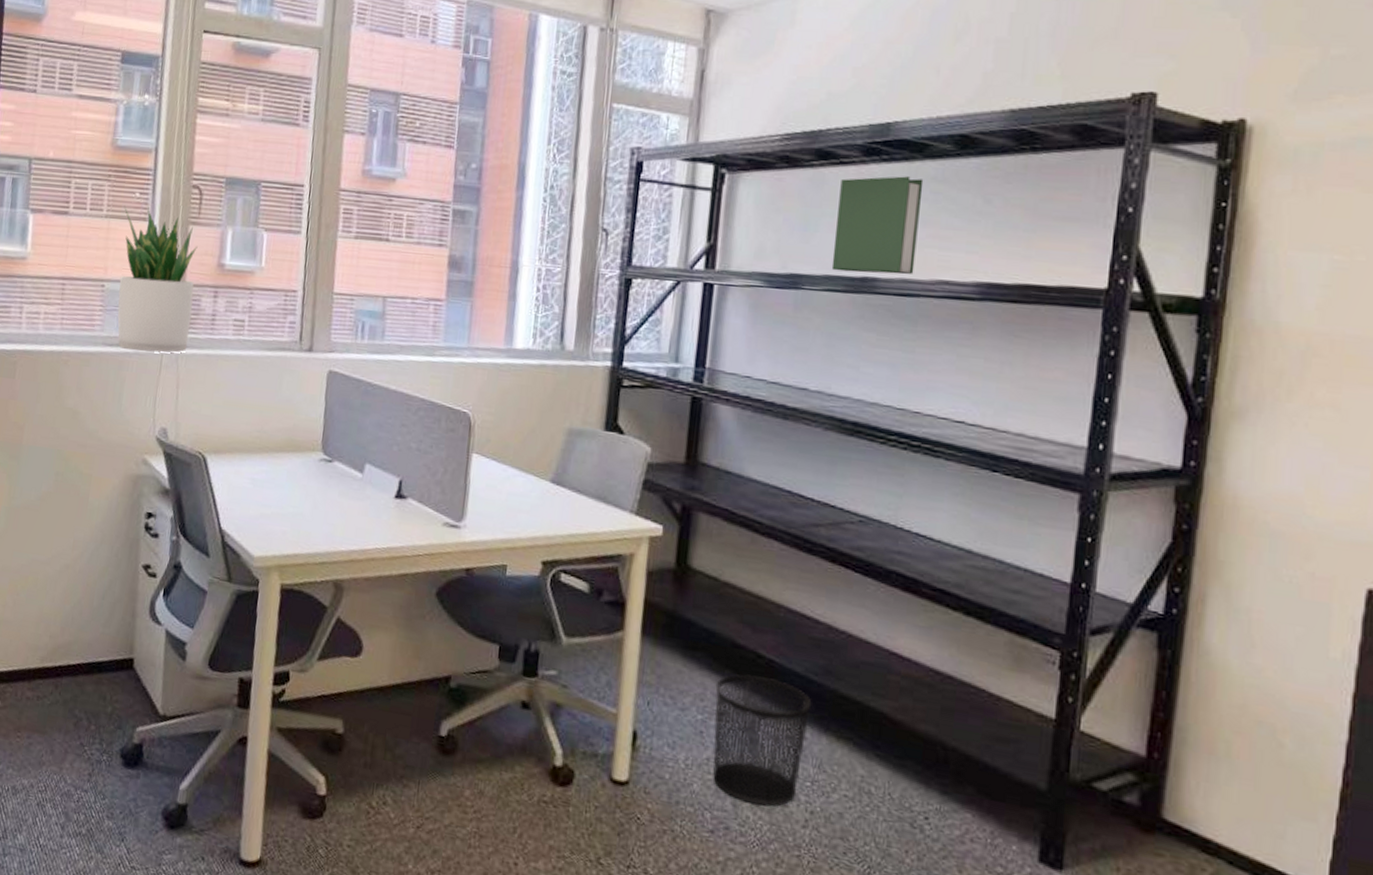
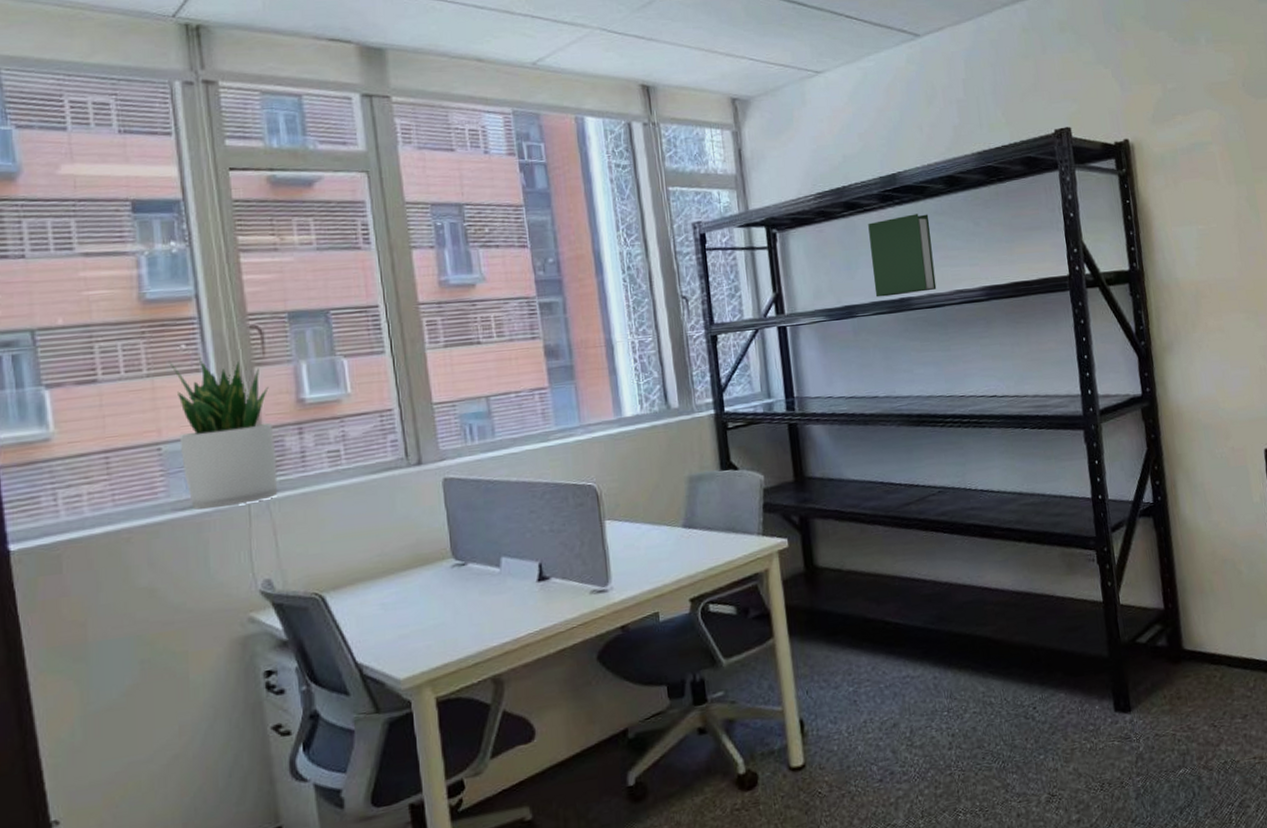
waste bin: present [713,674,812,807] -> none [857,637,938,747]

